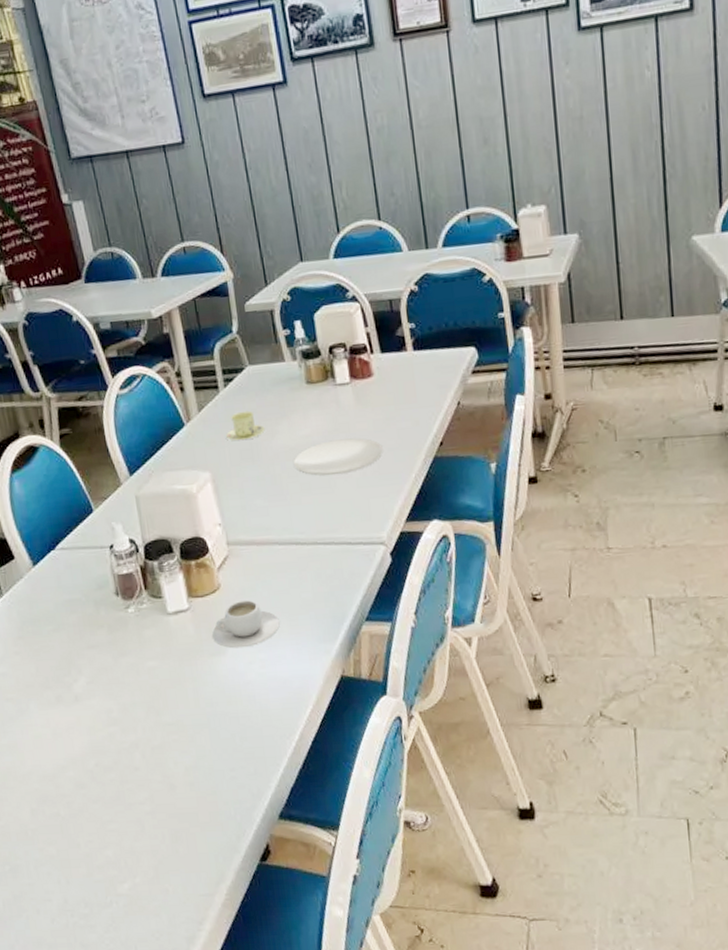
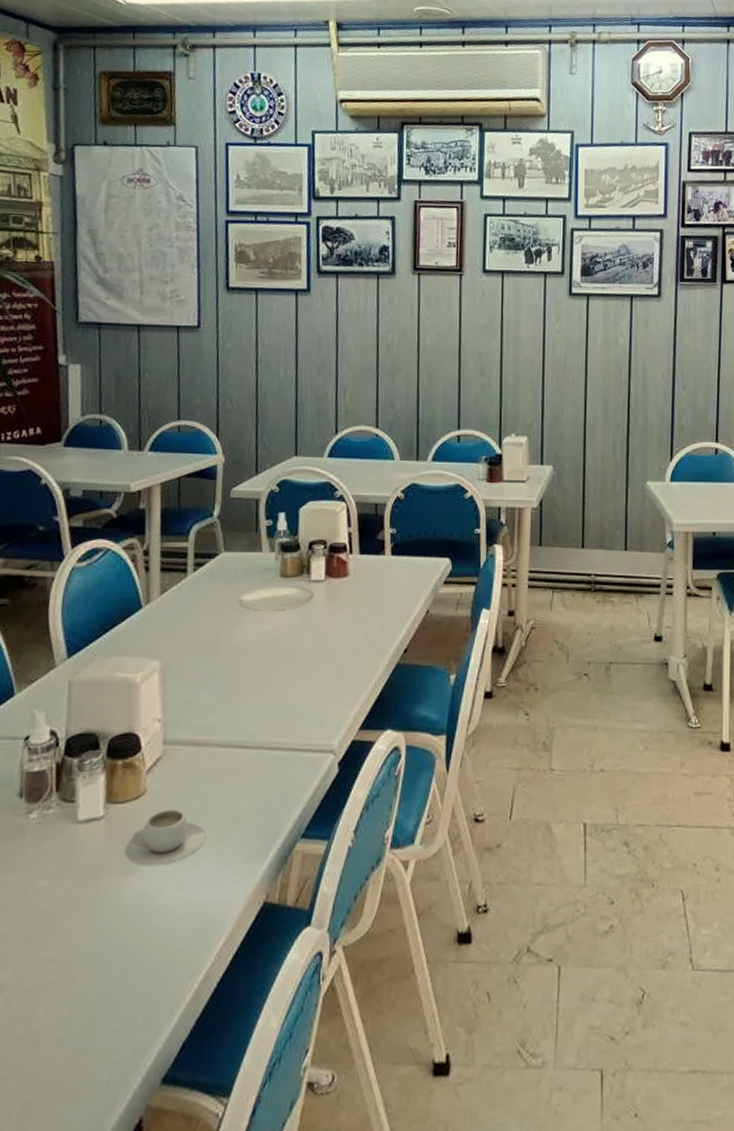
cup and saucer: present [226,410,265,441] -> none [186,598,229,630]
plate: none [270,390,343,419] -> present [237,585,315,611]
plate: present [293,438,383,476] -> none [252,637,347,675]

